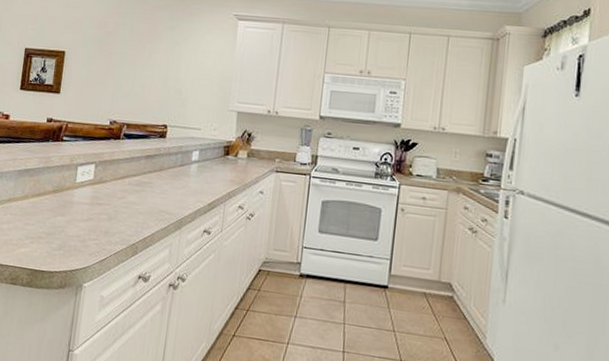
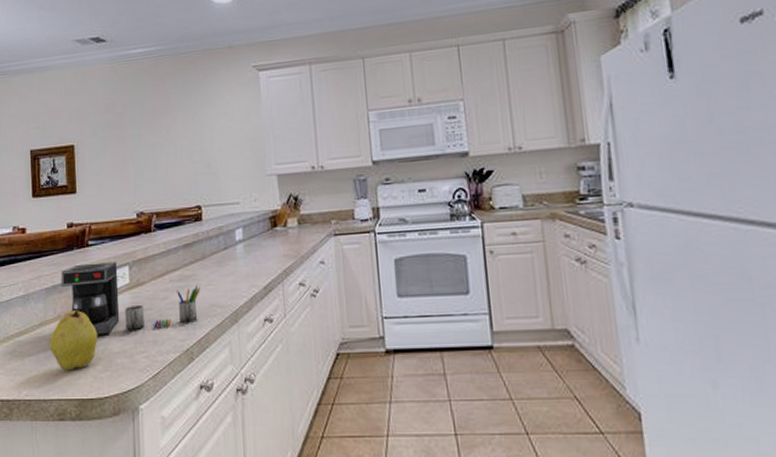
fruit: none [13,193,58,244] -> present [49,310,98,371]
coffee maker: none [33,155,154,223] -> present [61,261,200,336]

